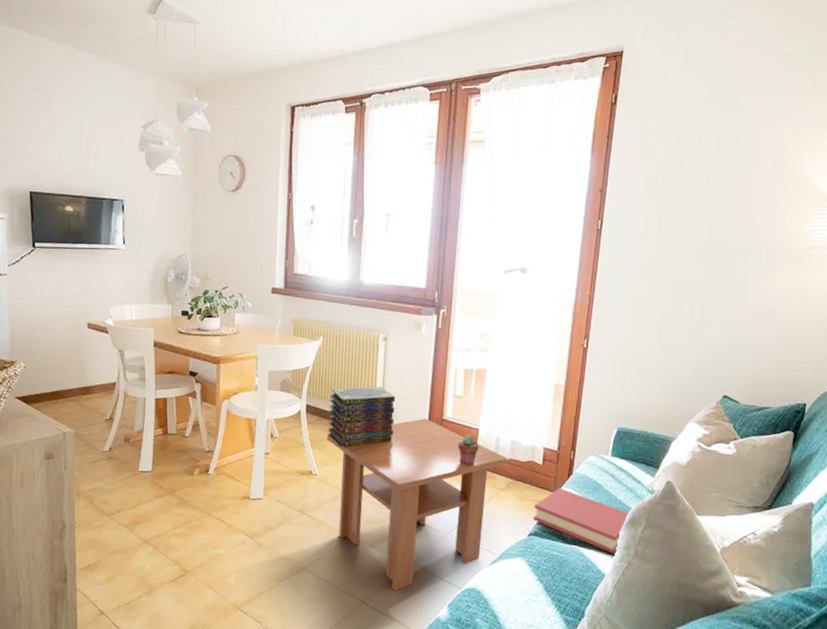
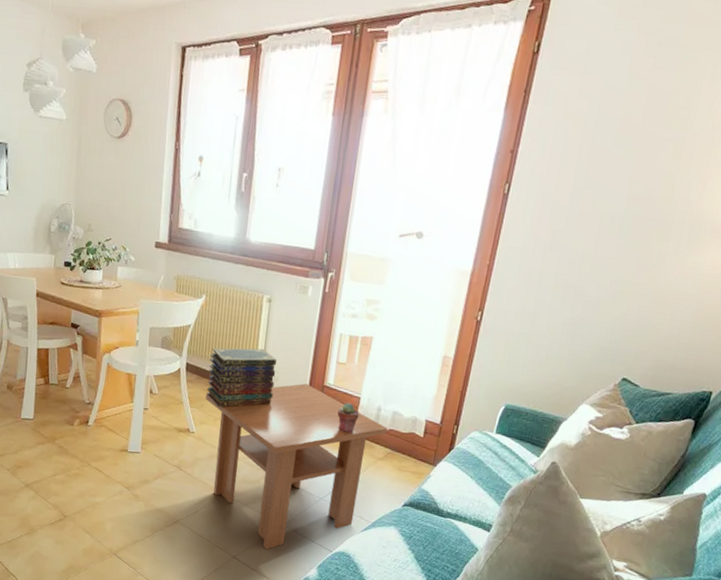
hardback book: present [533,487,630,554] -> none [409,461,510,530]

